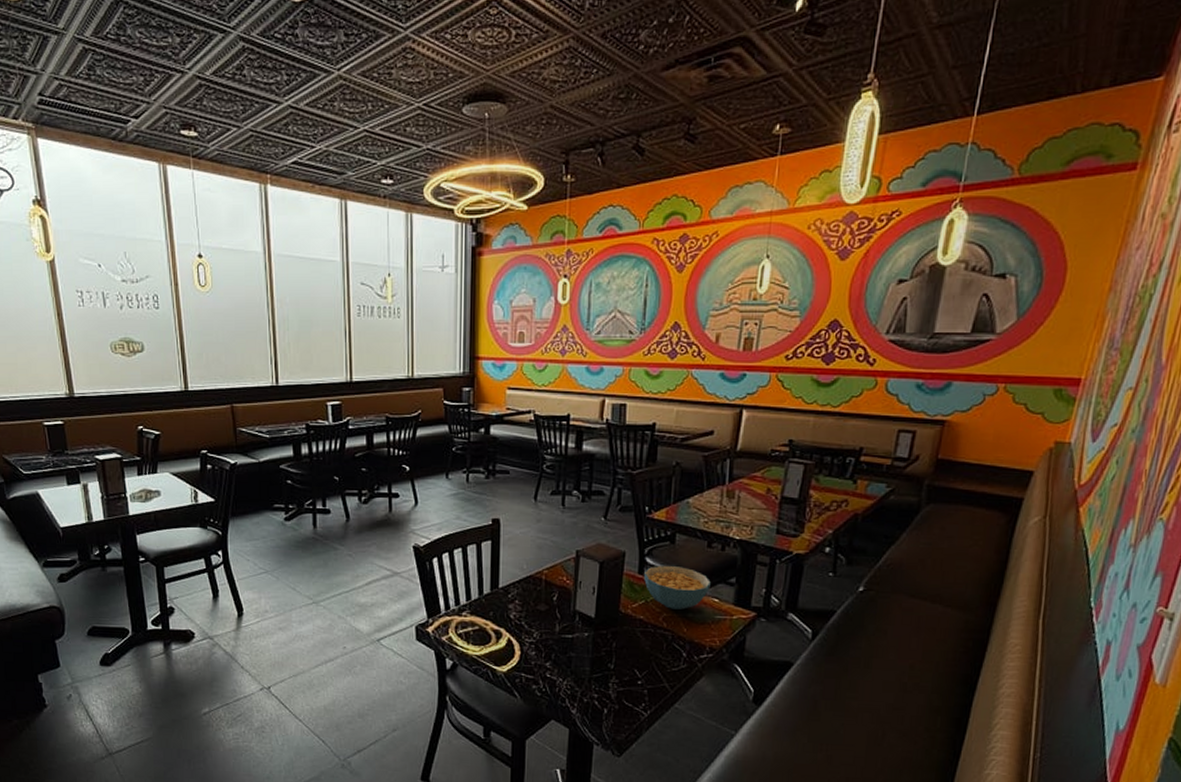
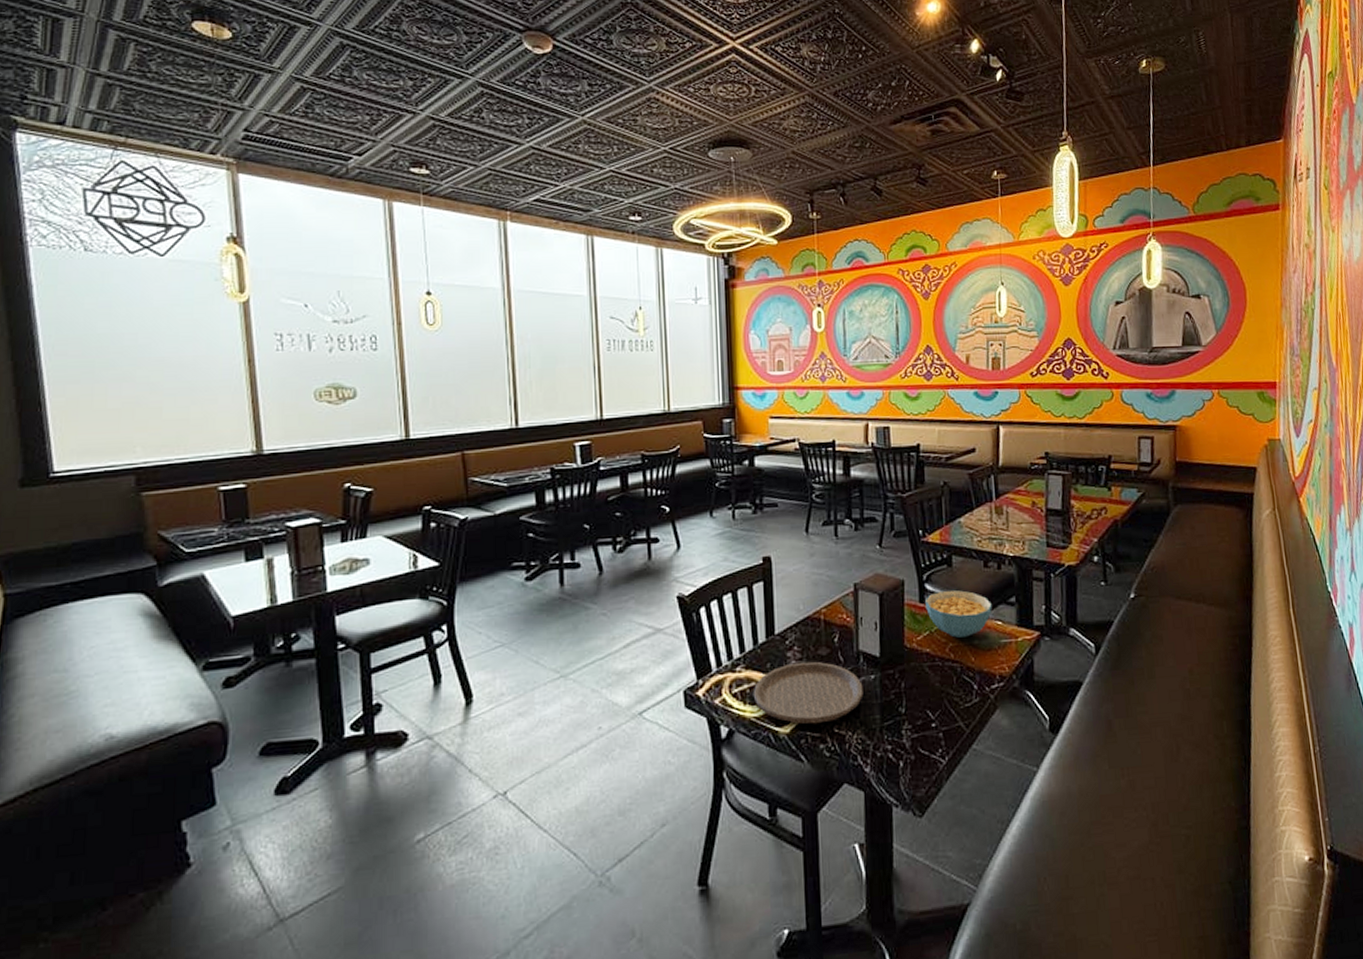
plate: none [476,614,576,668] -> present [753,661,864,724]

